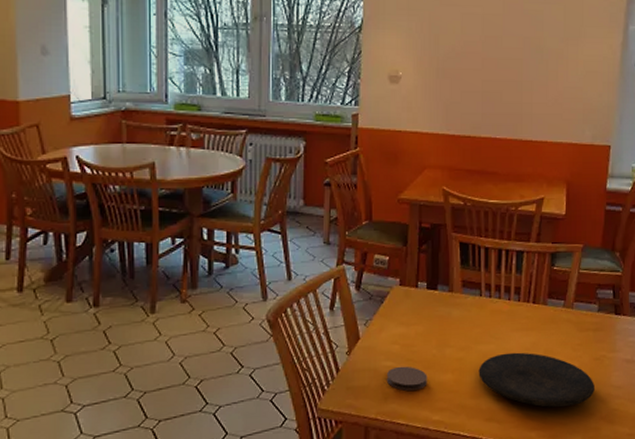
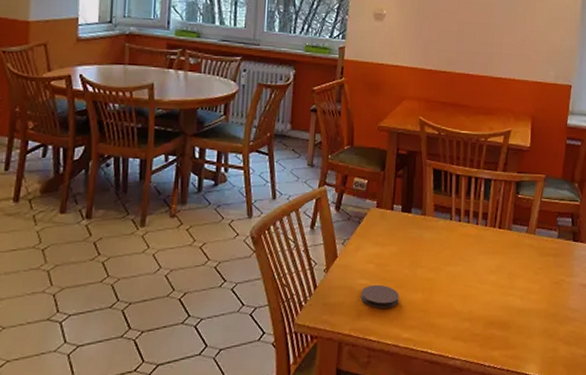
plate: present [478,352,594,408] -> none [447,274,554,328]

